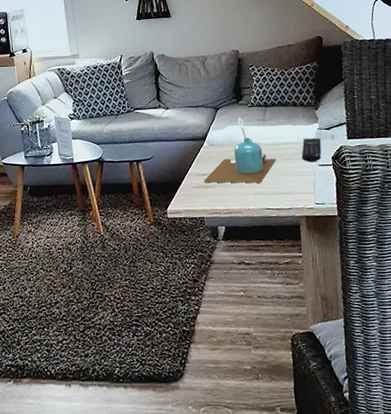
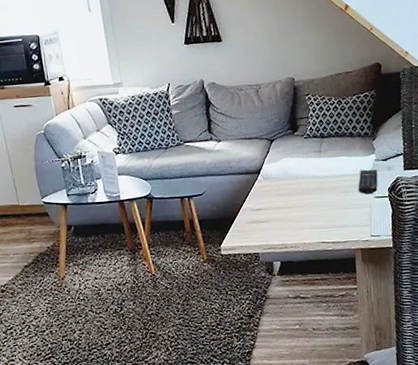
candle: present [203,117,277,183] -> none [258,149,333,218]

